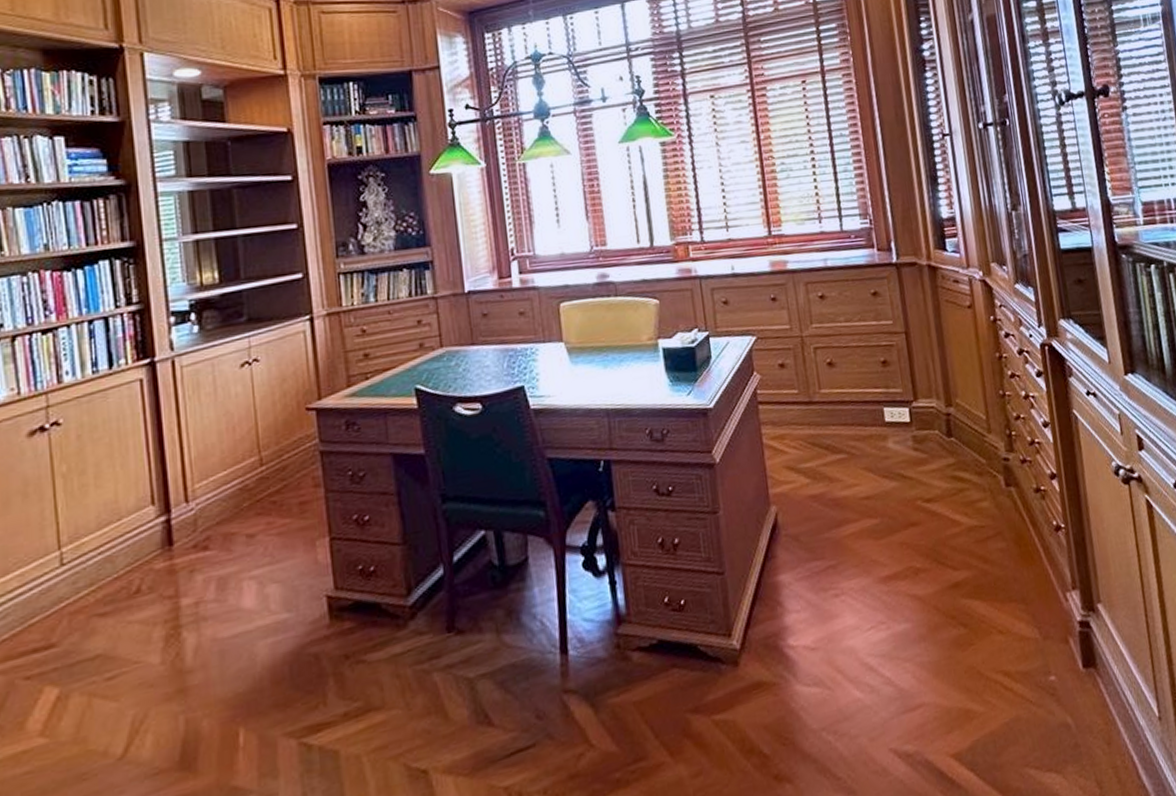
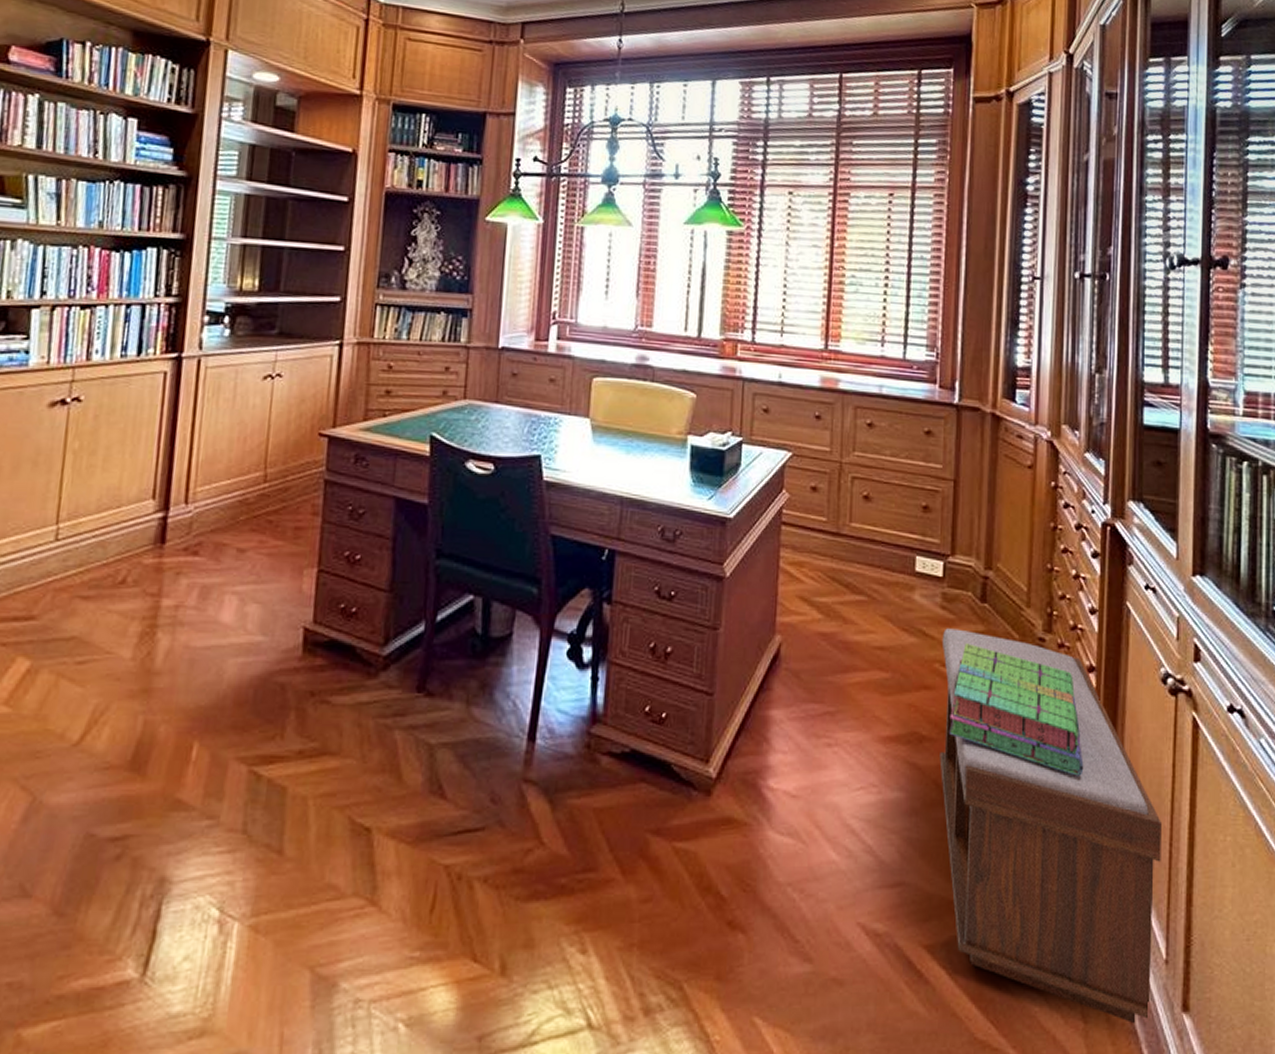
bench: none [919,464,1155,780] -> present [939,628,1163,1024]
stack of books: none [937,476,1062,574] -> present [949,643,1084,776]

